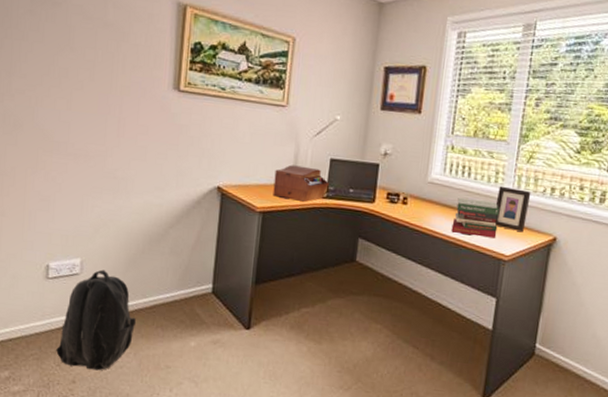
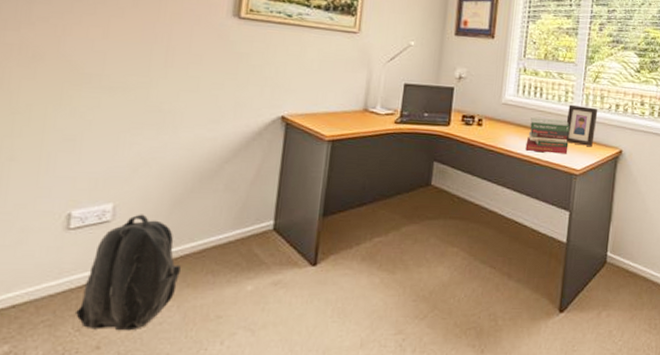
sewing box: present [273,165,329,203] -> none [343,91,403,129]

